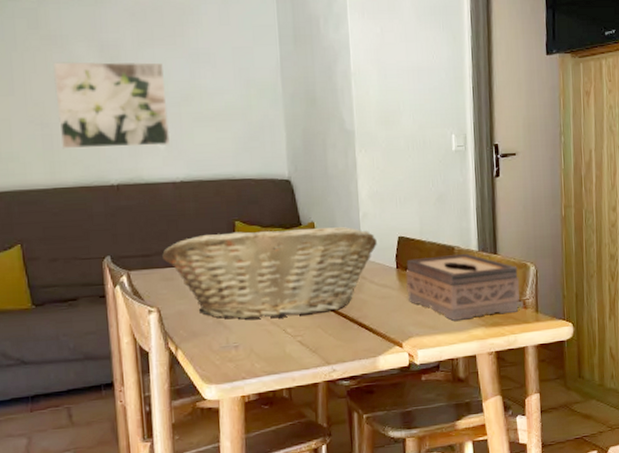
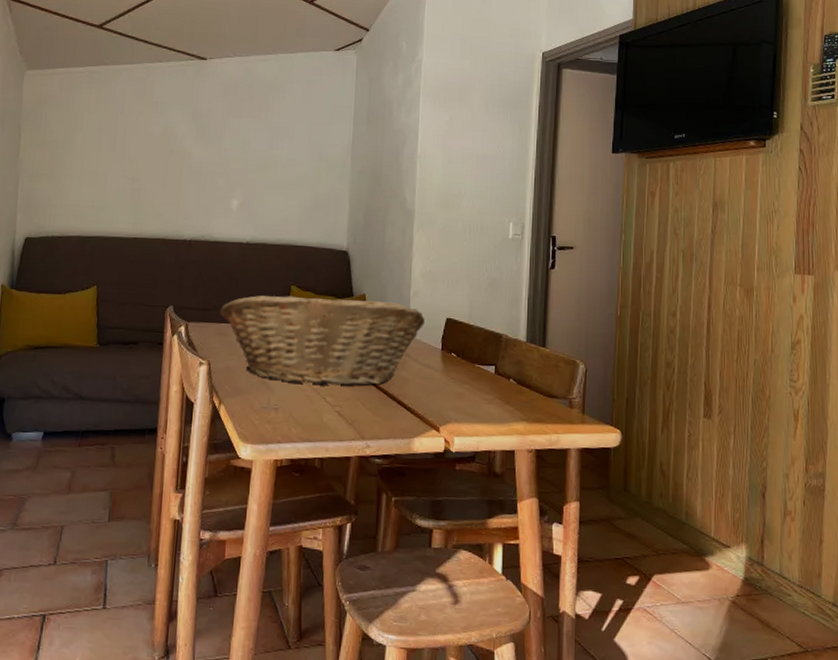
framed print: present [52,62,170,149] -> none [147,125,246,209]
tissue box: present [406,254,520,321] -> none [449,342,567,412]

